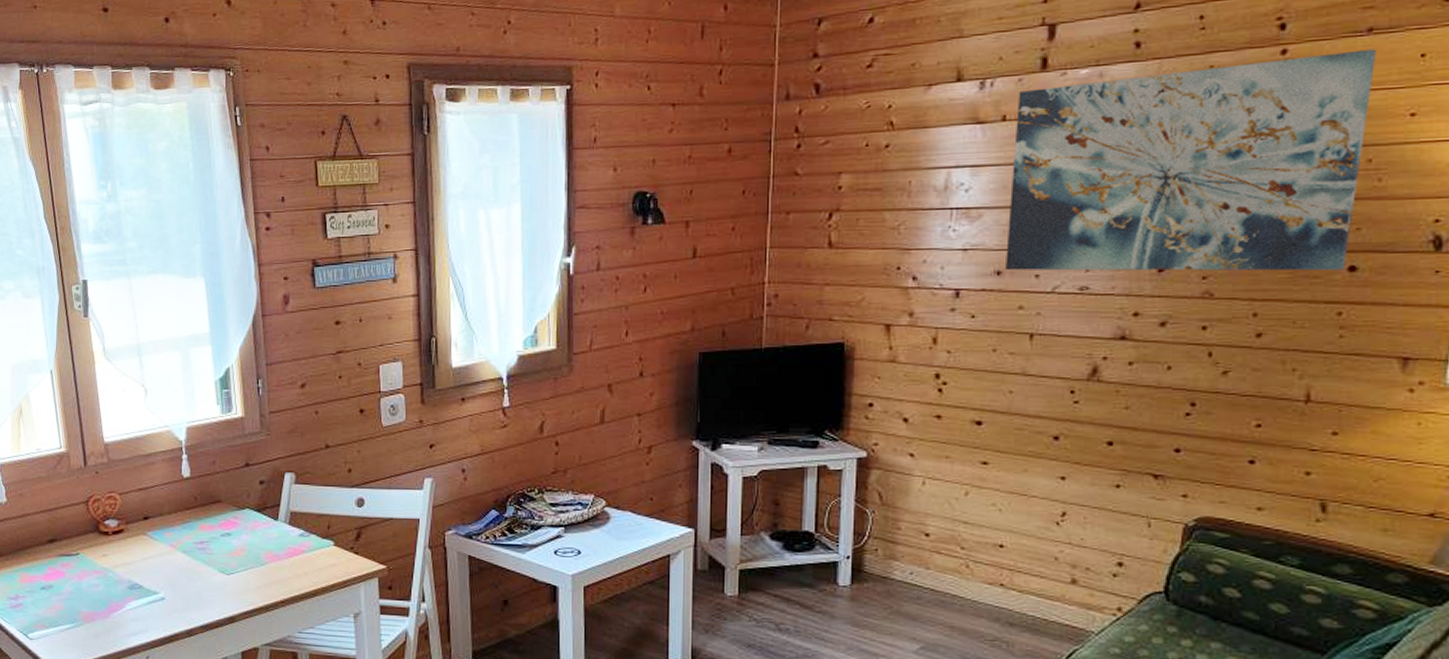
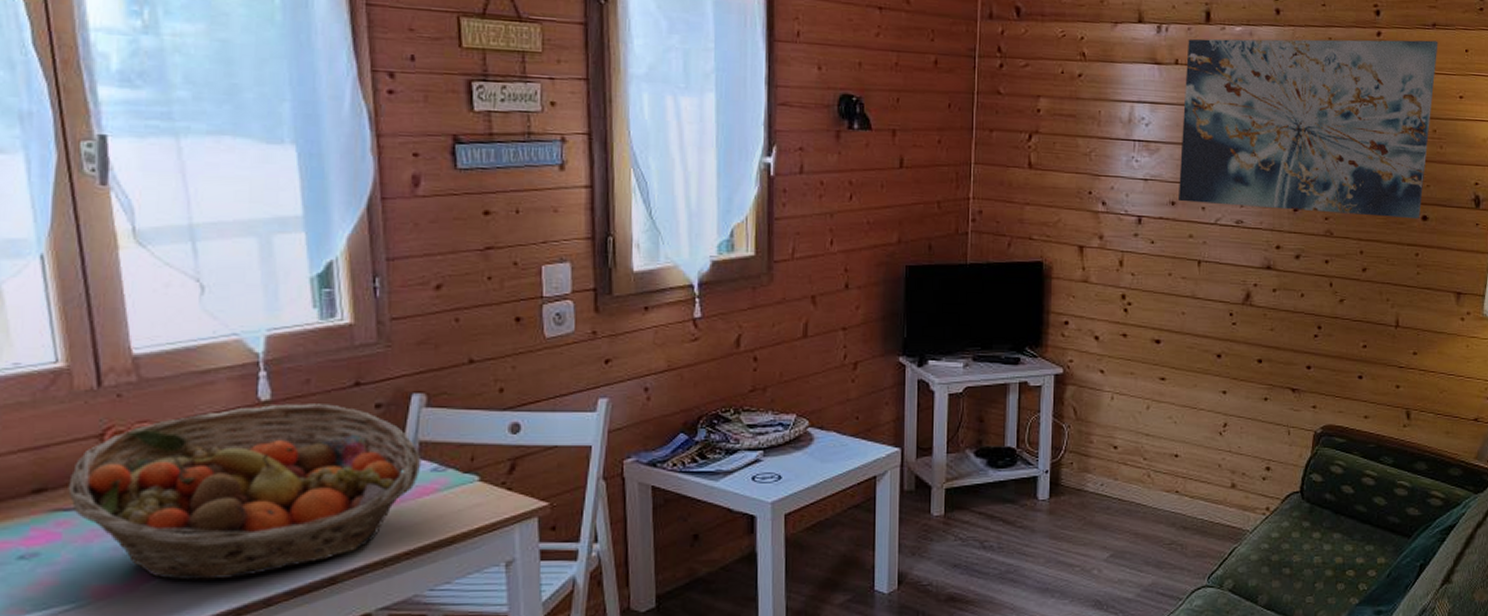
fruit basket: none [68,480,292,614] -> present [68,404,422,581]

